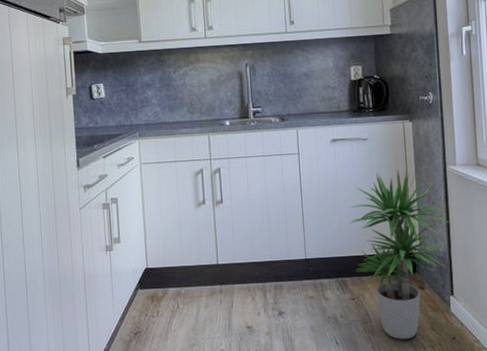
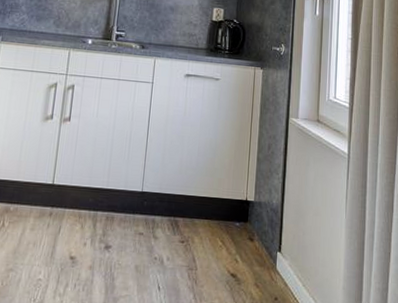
potted plant: present [349,168,449,339] -> none [189,113,285,293]

